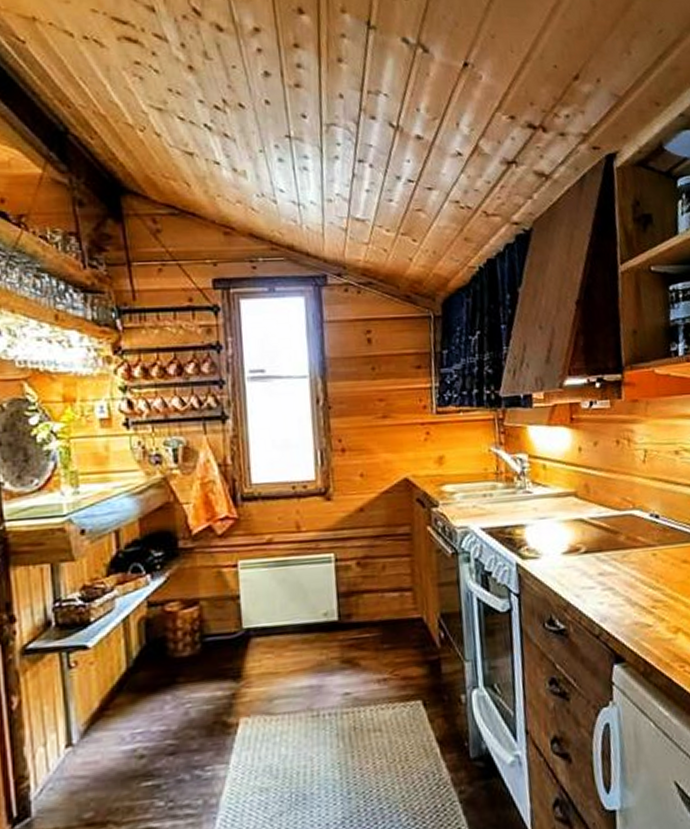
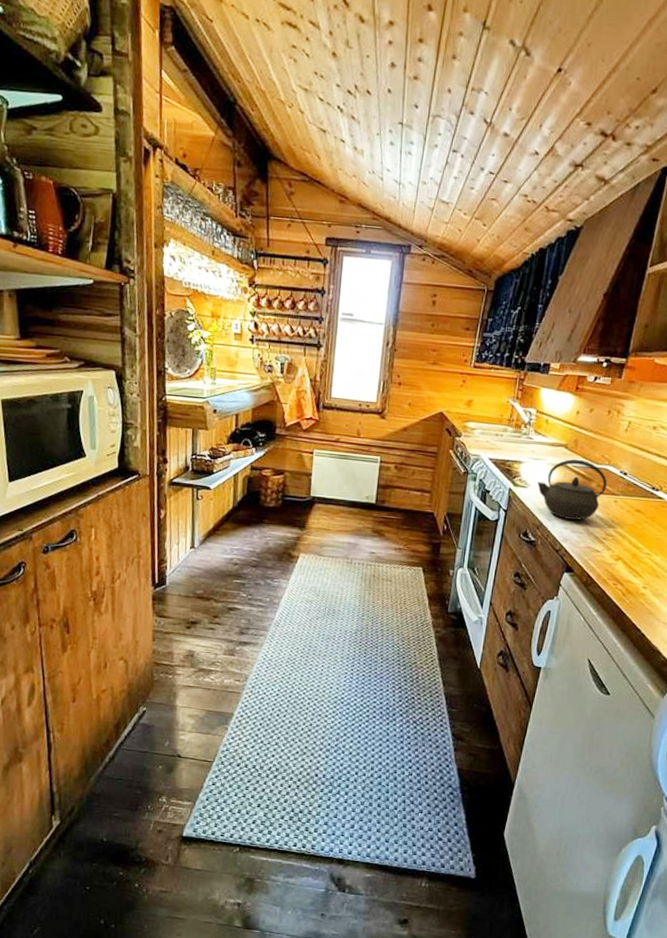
kettle: none [551,508,639,591] -> present [537,459,608,520]

